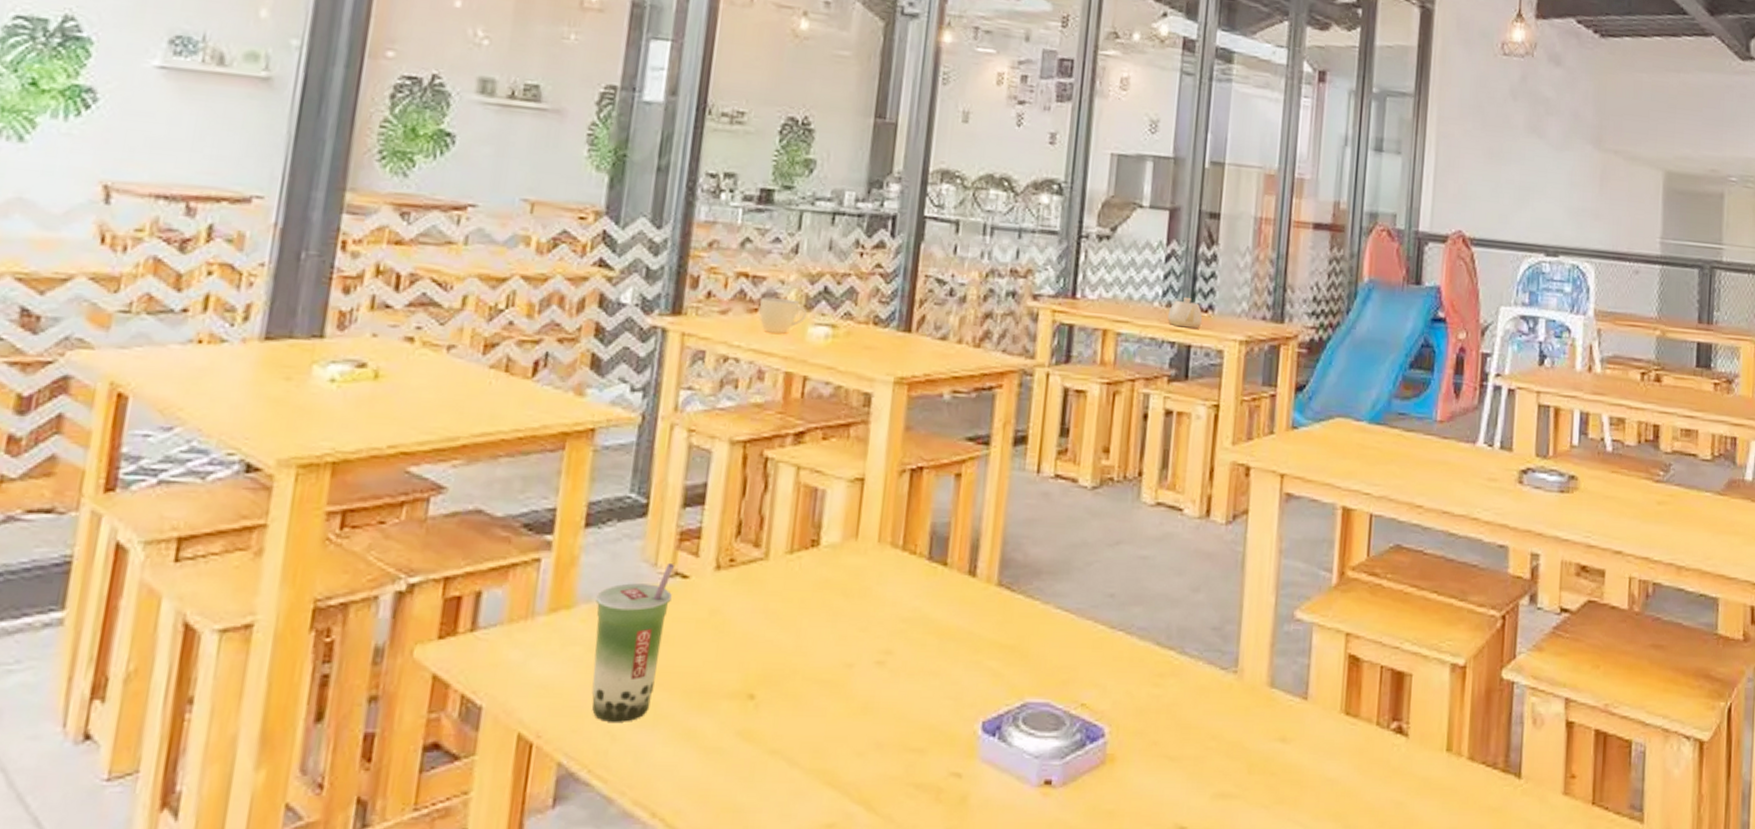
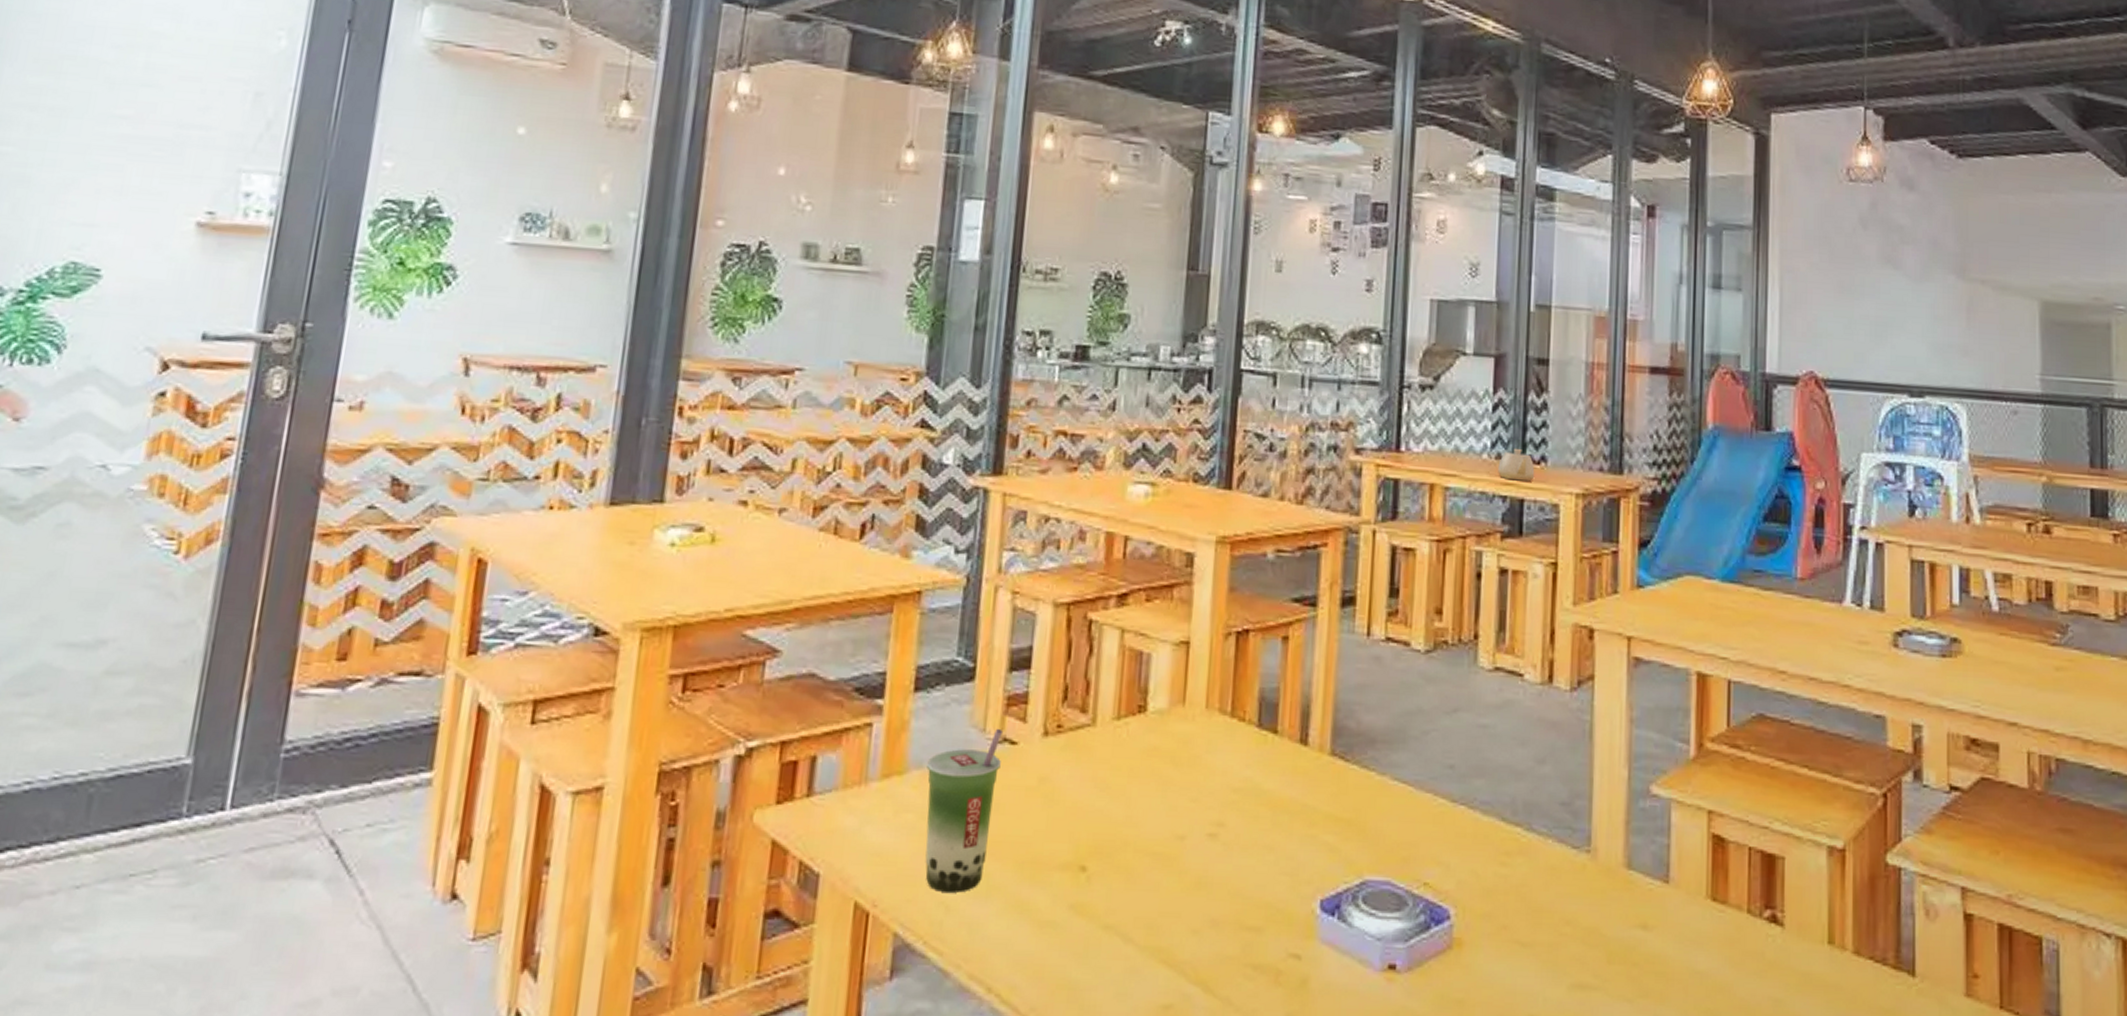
cup: present [759,297,807,335] -> none [1079,456,1127,494]

